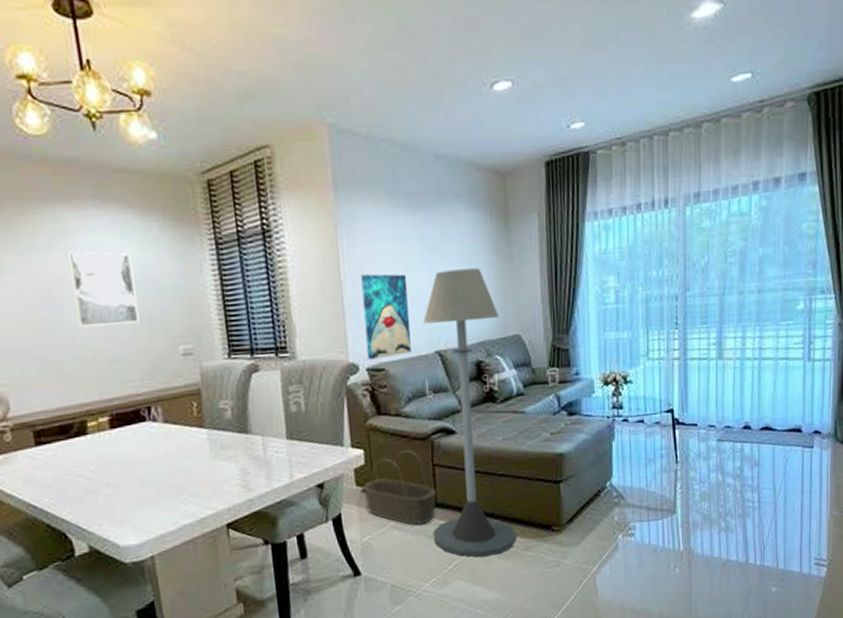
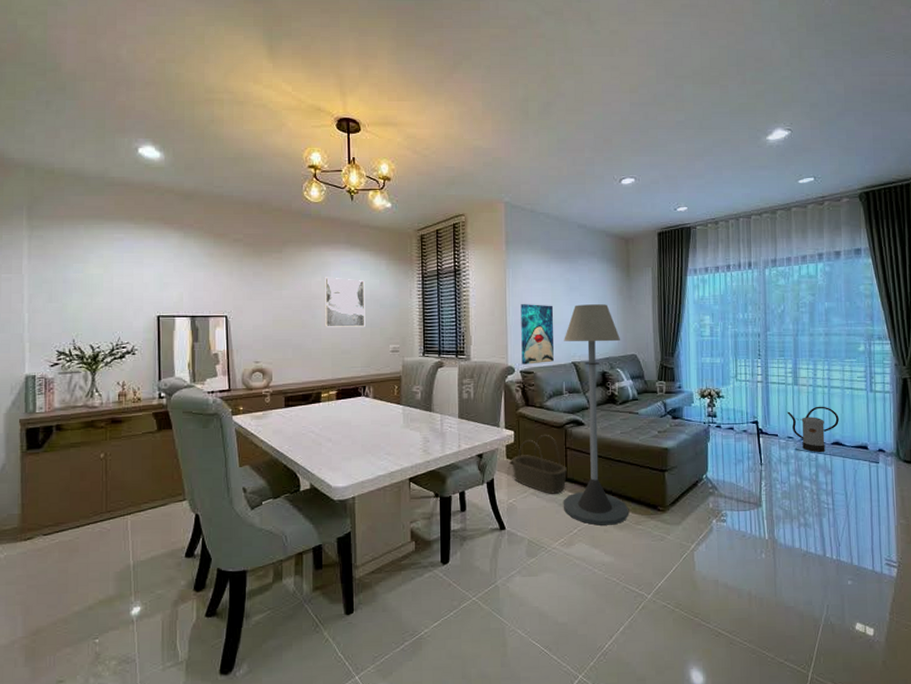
watering can: none [709,383,770,442] -> present [787,406,839,452]

